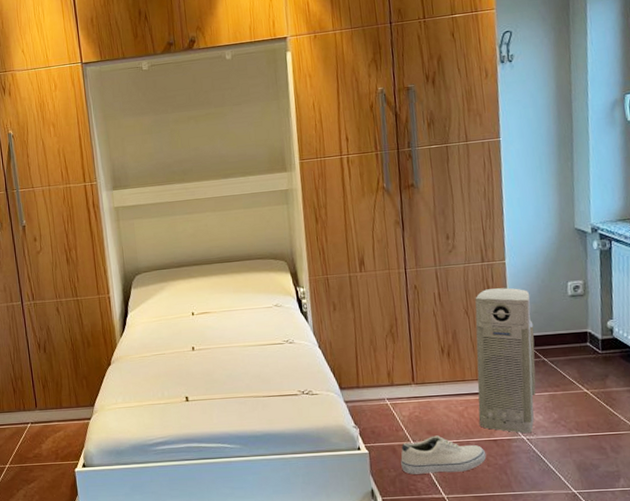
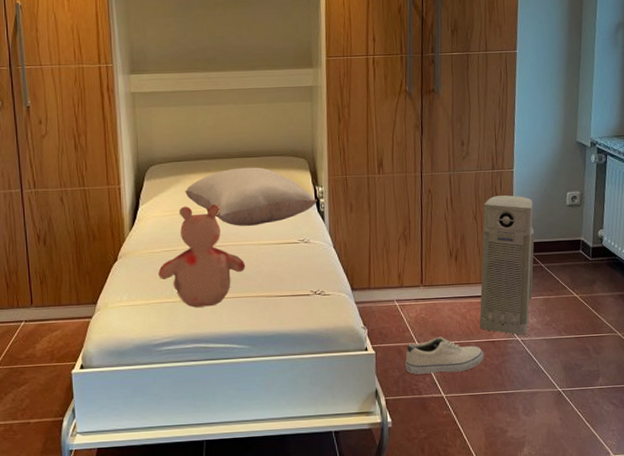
teddy bear: none [149,308,233,409] -> present [158,203,246,308]
pillow: none [170,271,299,329] -> present [185,167,317,226]

